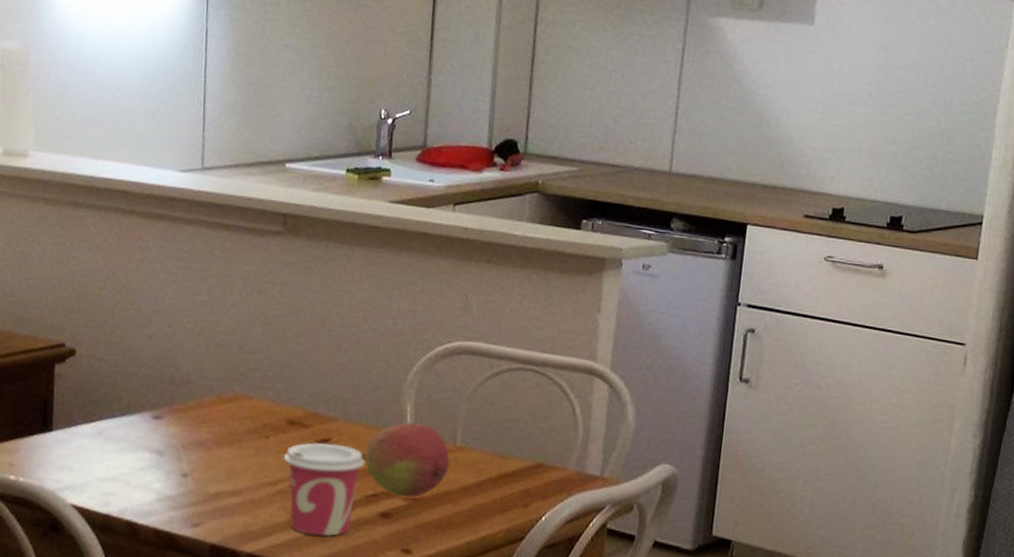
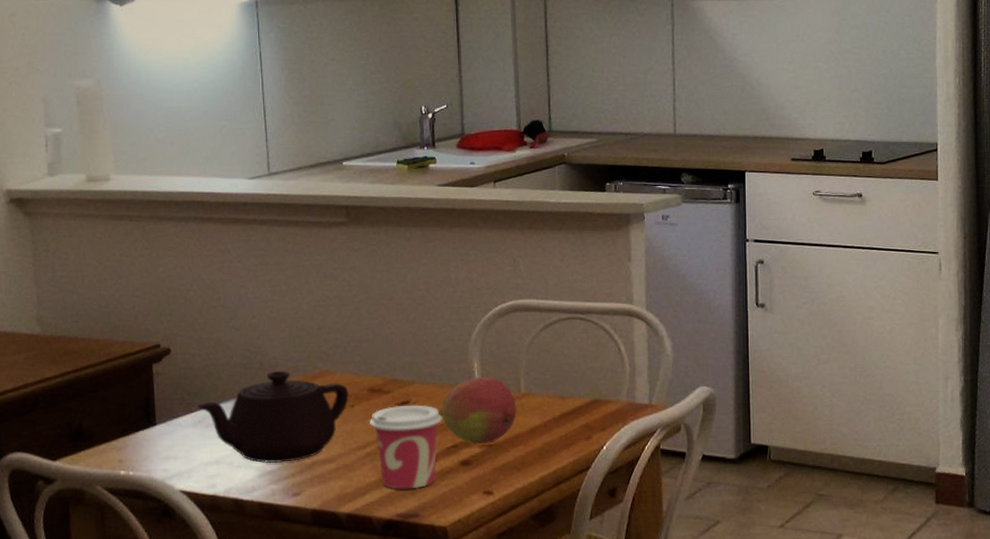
teapot: none [99,388,265,489] -> present [198,370,349,464]

